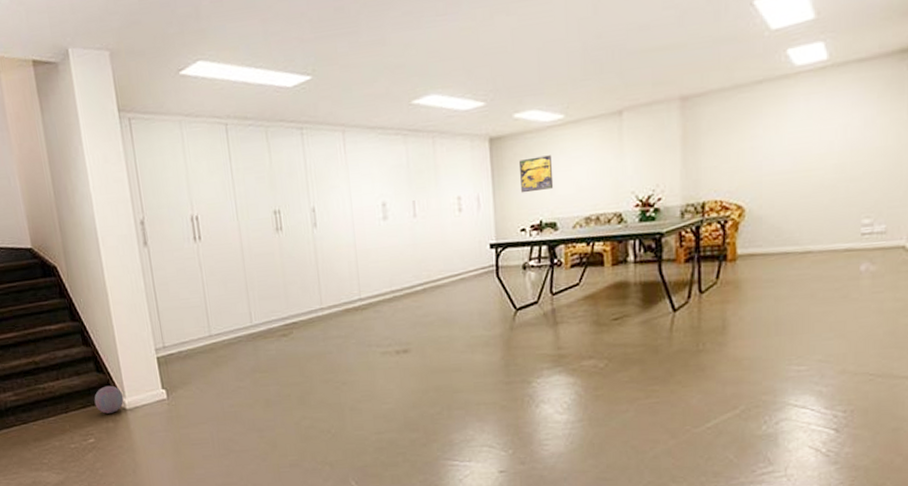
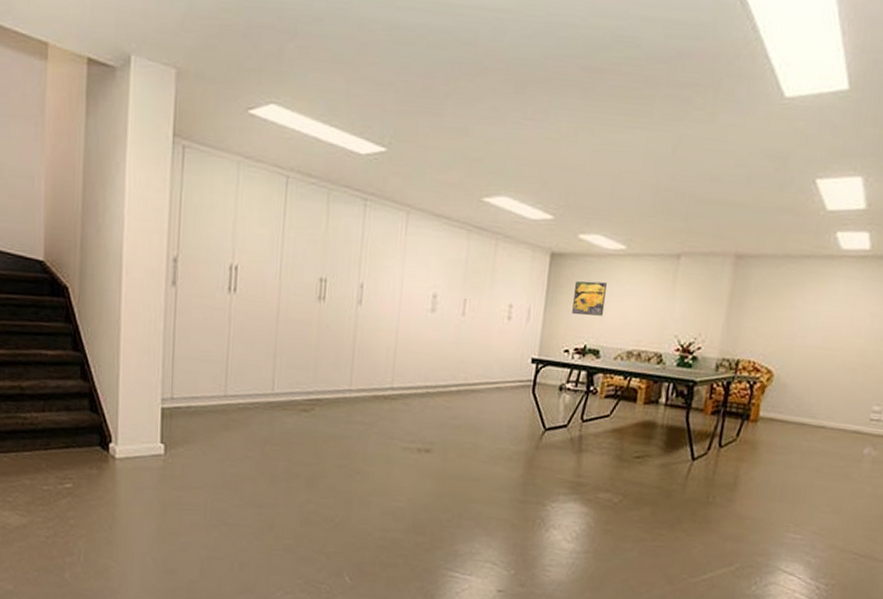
decorative ball: present [94,385,124,414] -> none [80,428,115,460]

